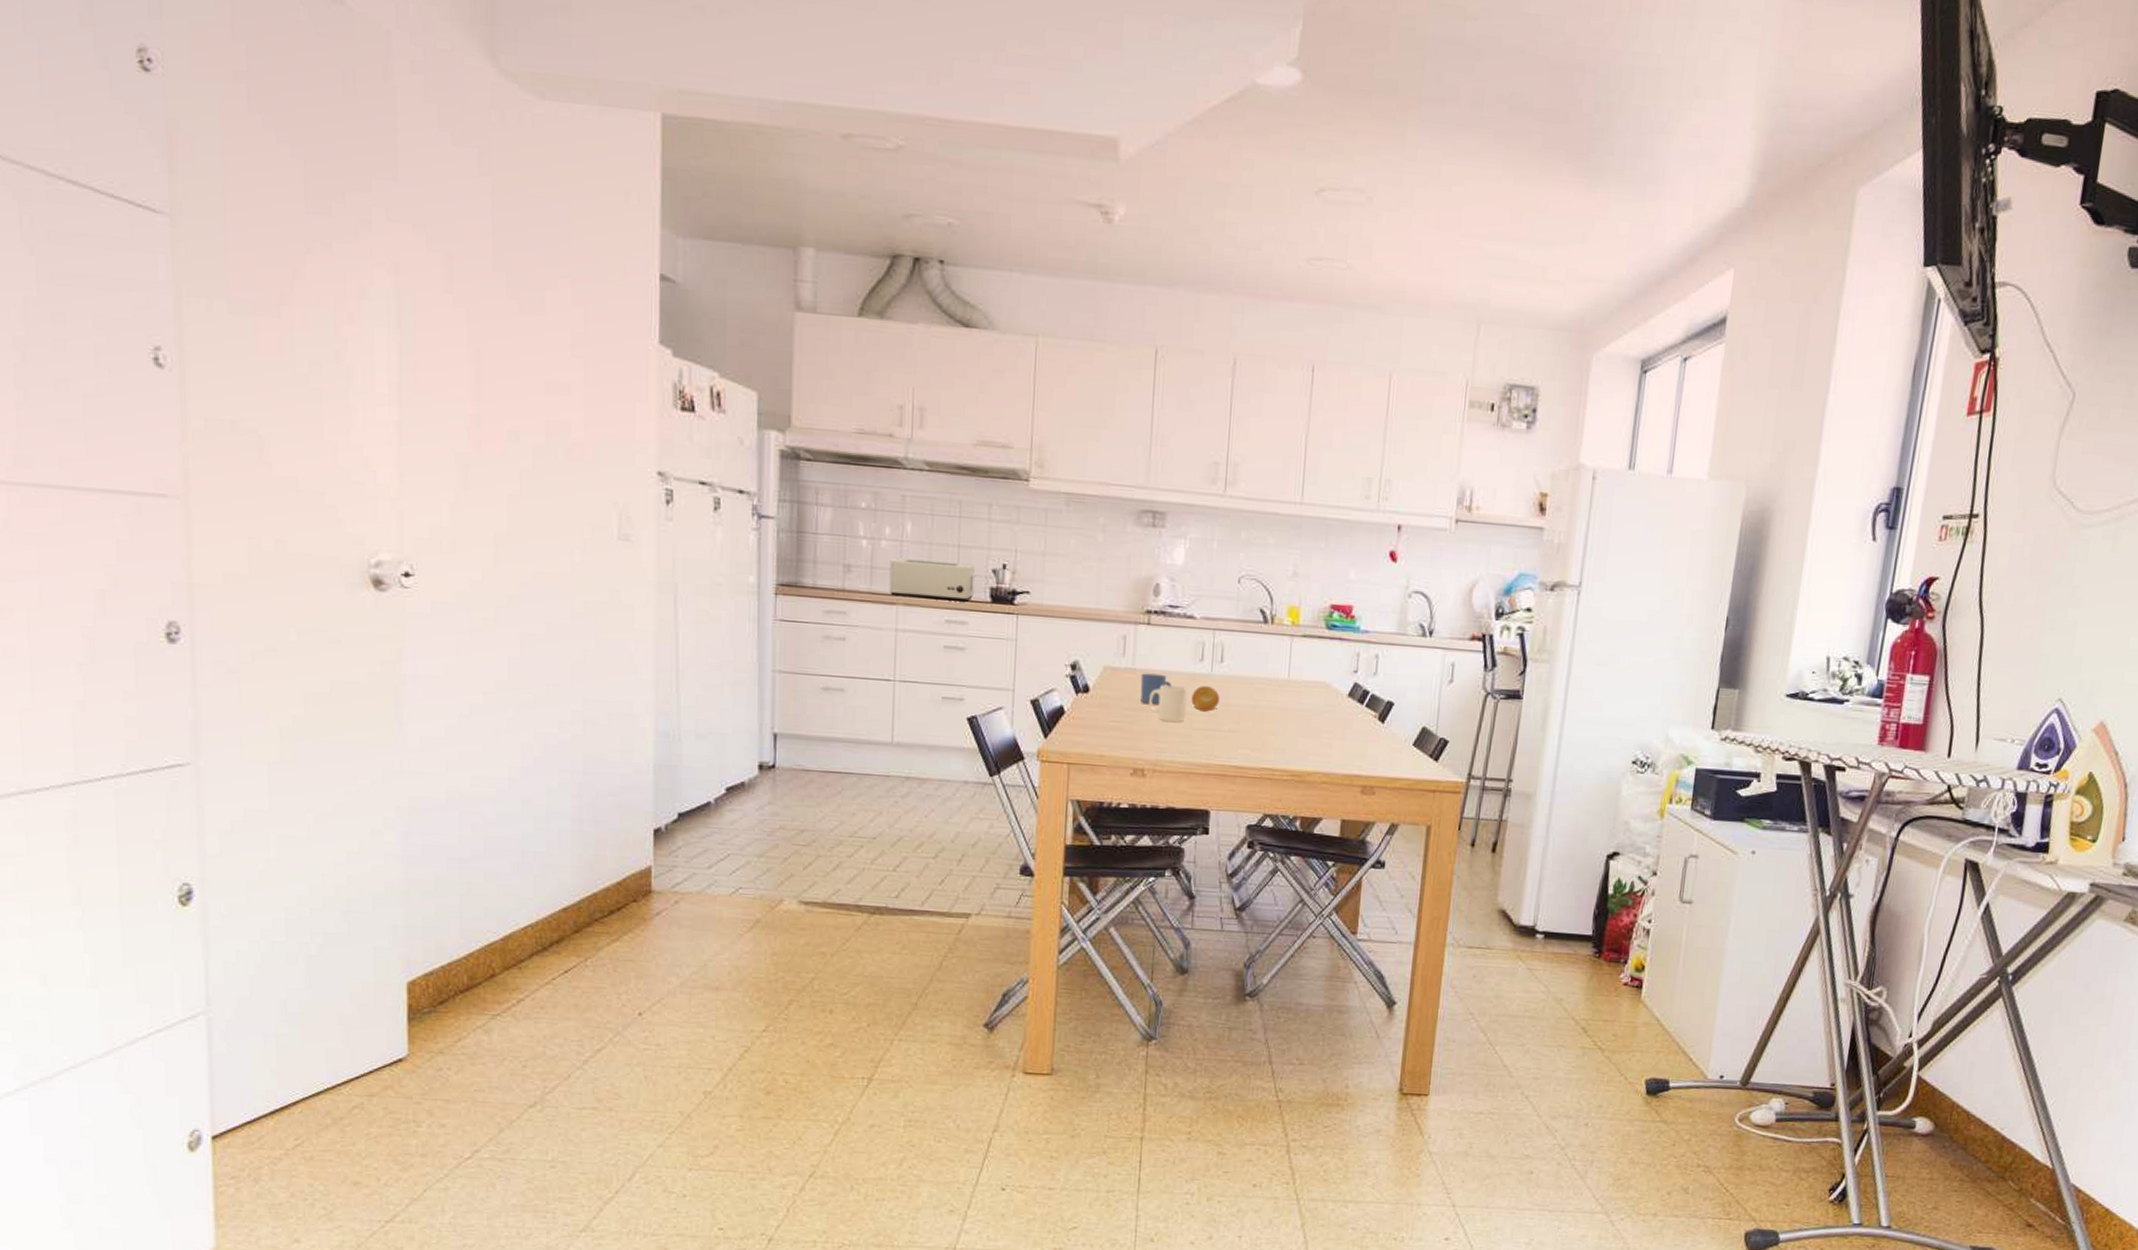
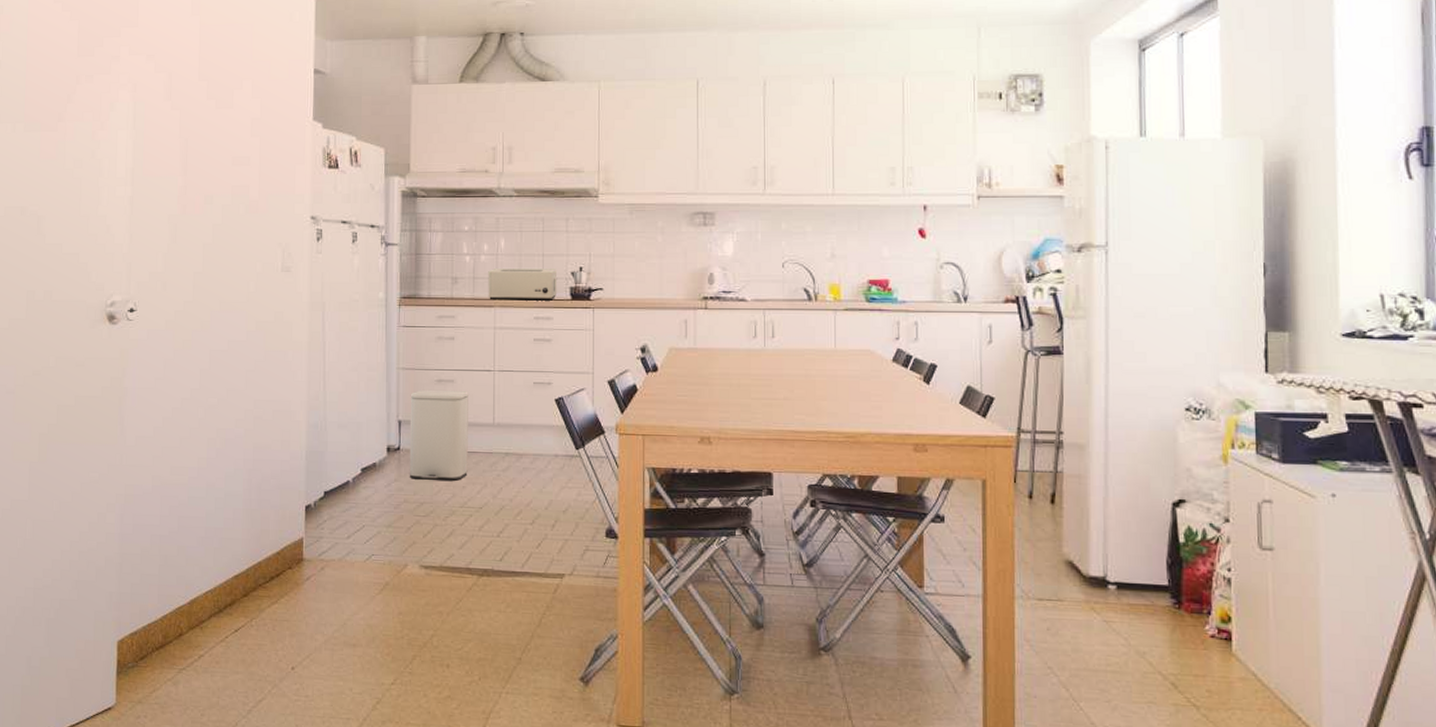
pedal bin: none [786,698,862,806] -> present [409,389,468,481]
mug: present [1140,673,1172,707] -> none [702,351,729,381]
cup: present [1148,685,1188,723] -> none [710,361,744,394]
fruit: present [1191,685,1220,712] -> none [748,359,774,383]

